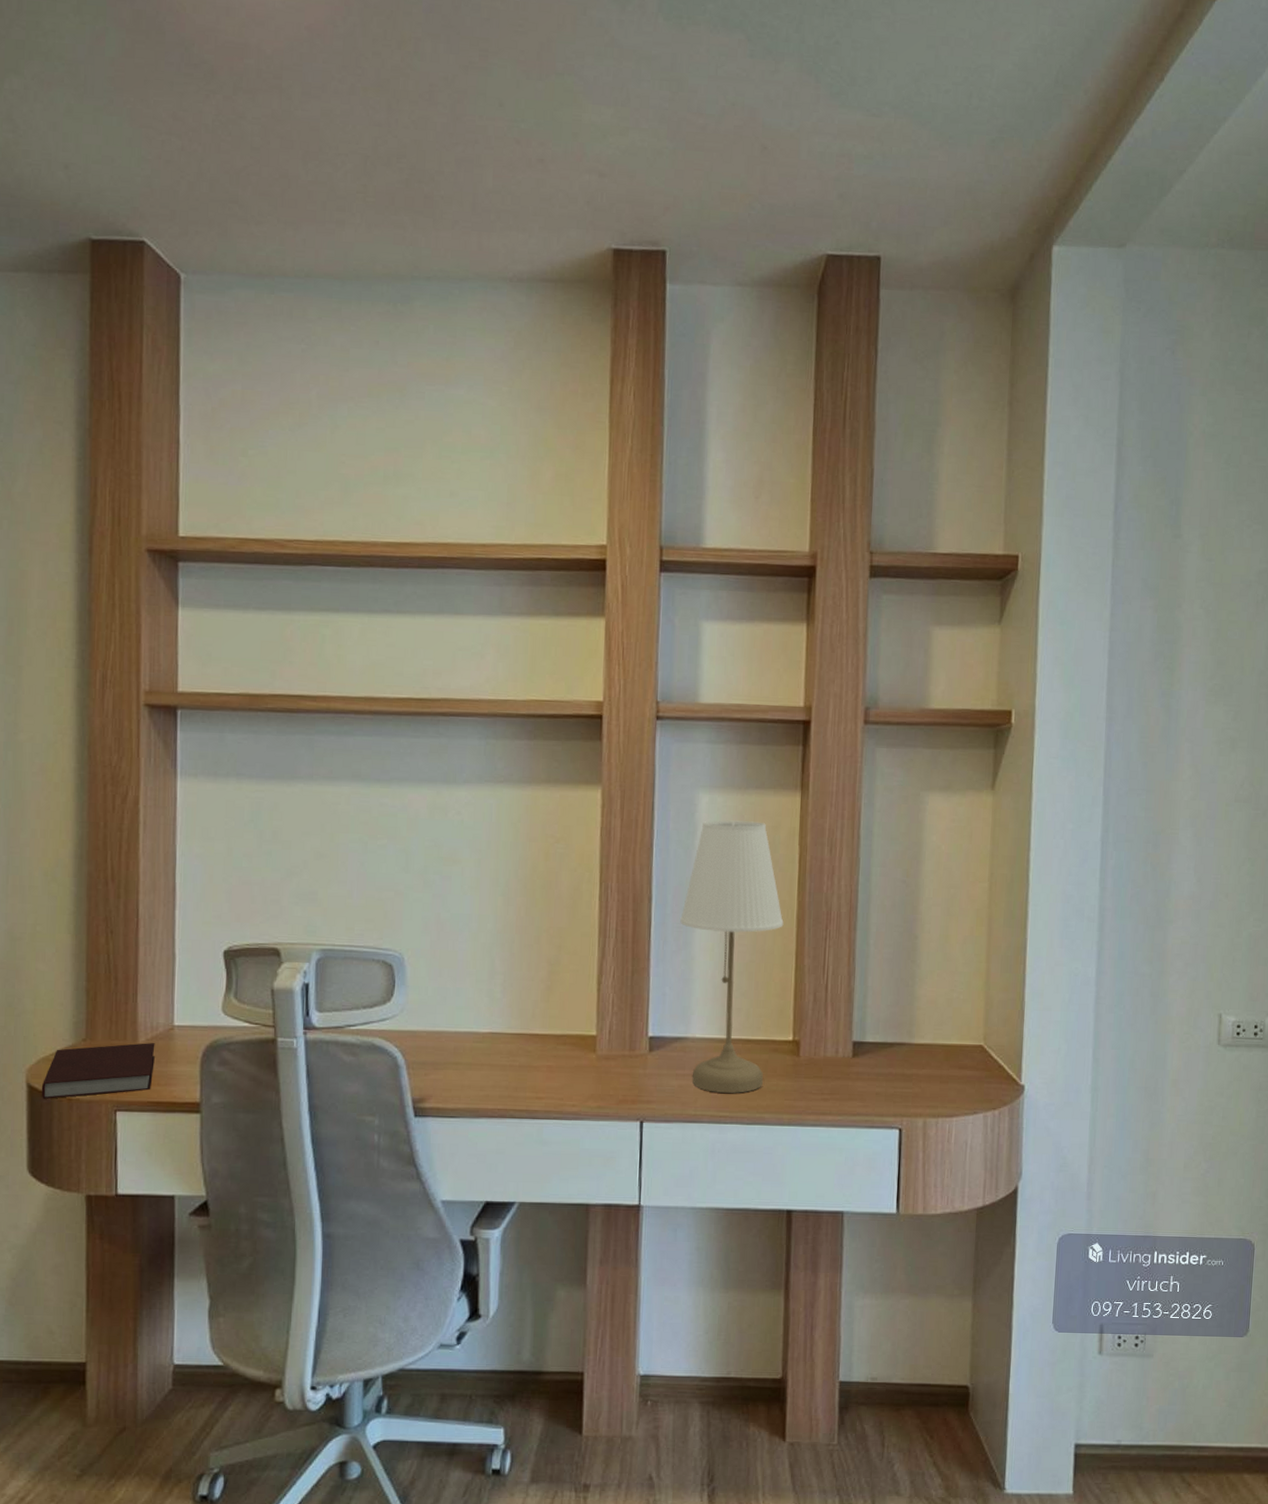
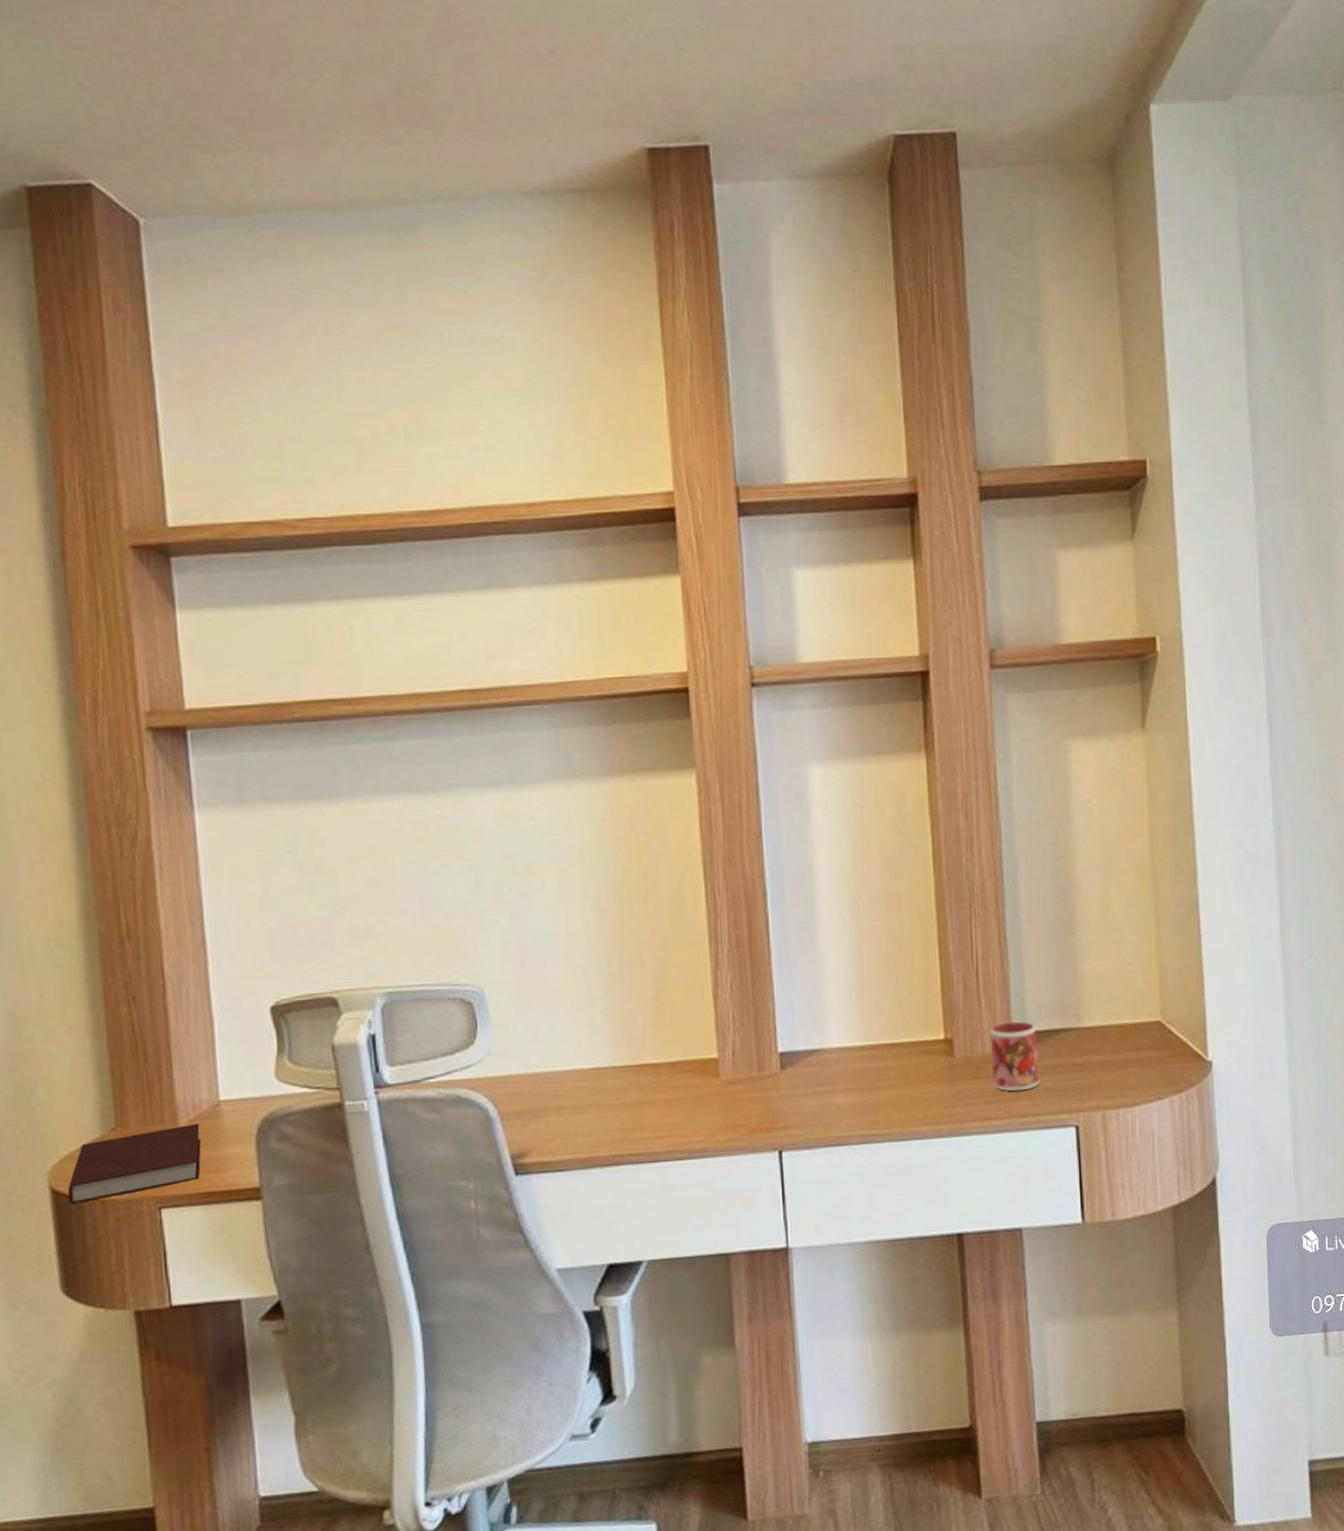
desk lamp: present [680,820,784,1094] -> none [802,793,921,1109]
mug: none [831,1031,873,1093] -> present [989,1021,1040,1092]

